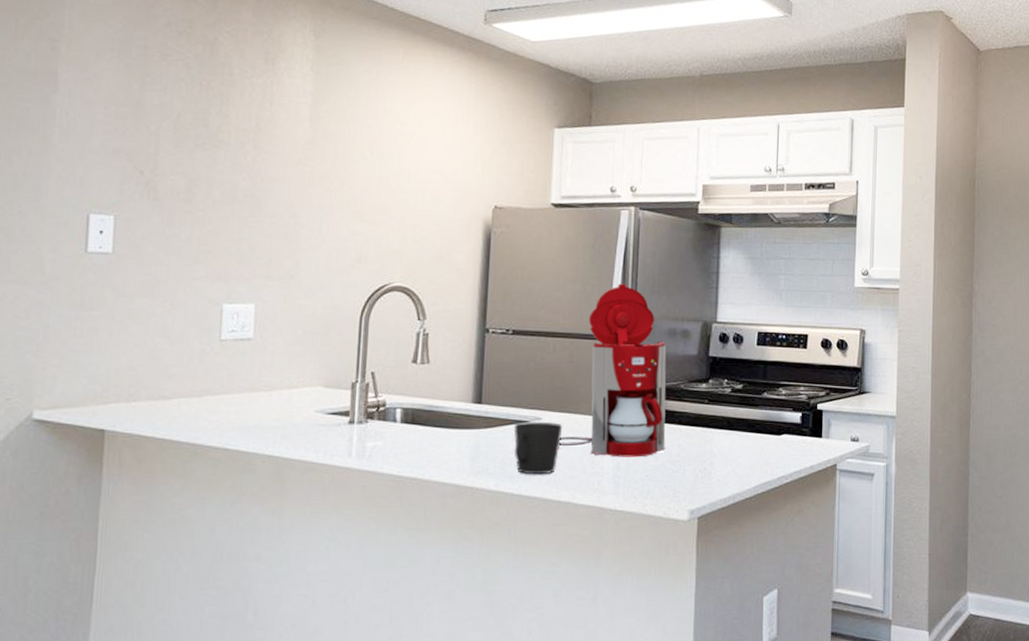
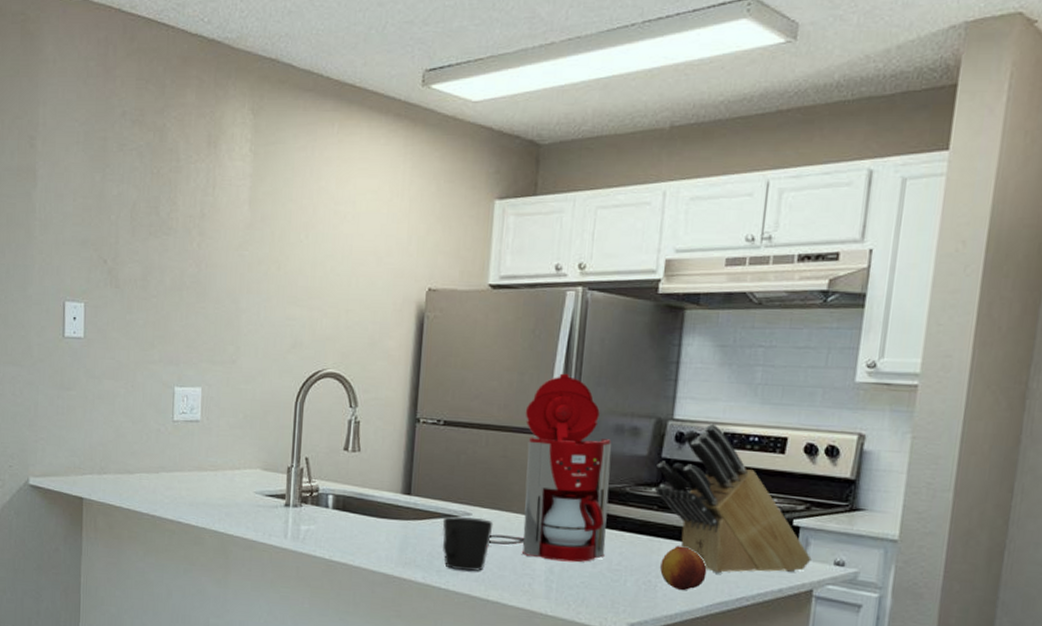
knife block: none [705,325,834,457] -> present [655,423,812,574]
fruit: none [714,434,752,475] -> present [660,545,707,591]

